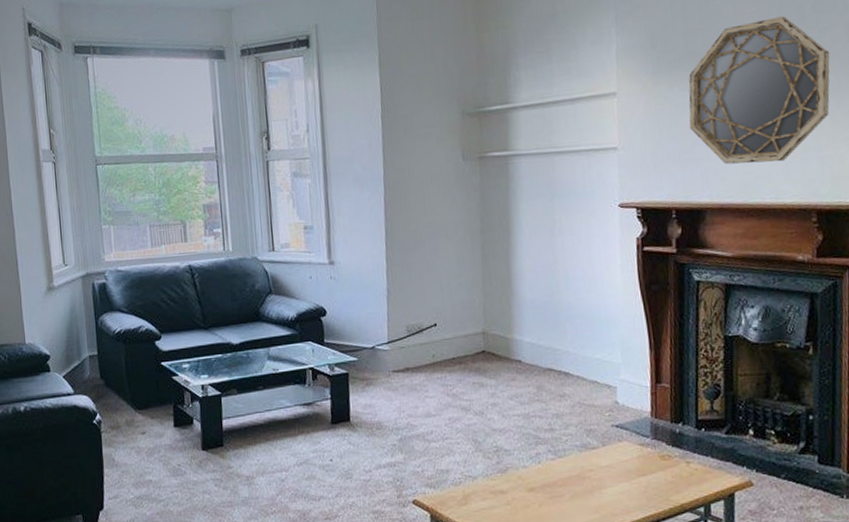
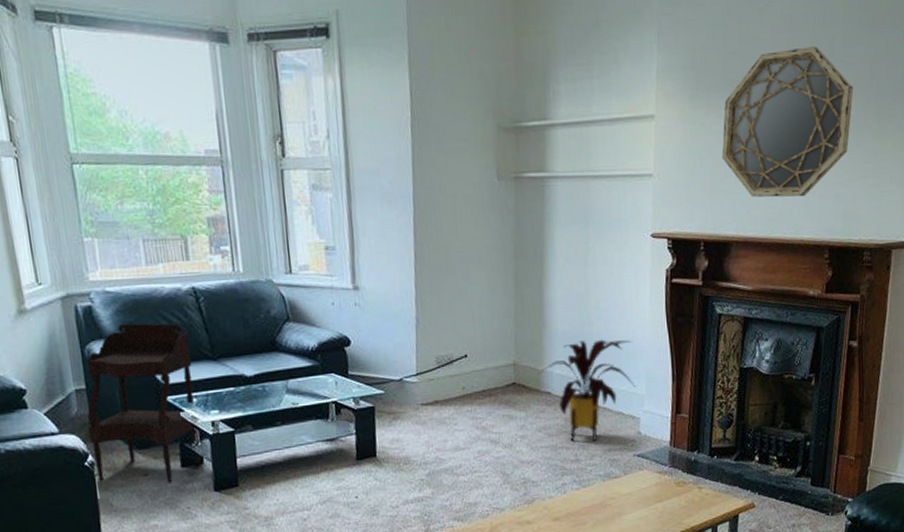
side table: none [97,297,190,442] -> present [87,323,200,483]
house plant: none [508,308,611,411] -> present [538,339,636,442]

